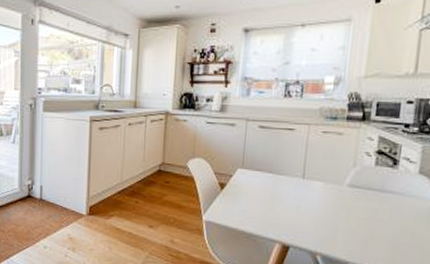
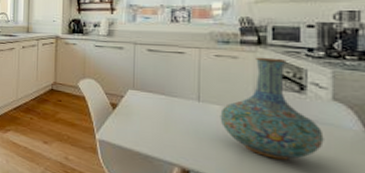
vase: none [321,133,408,231] -> present [220,57,324,160]

